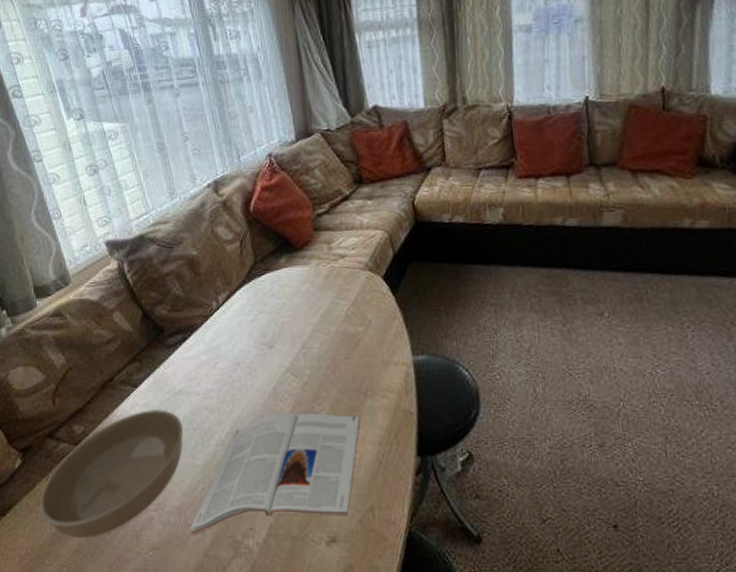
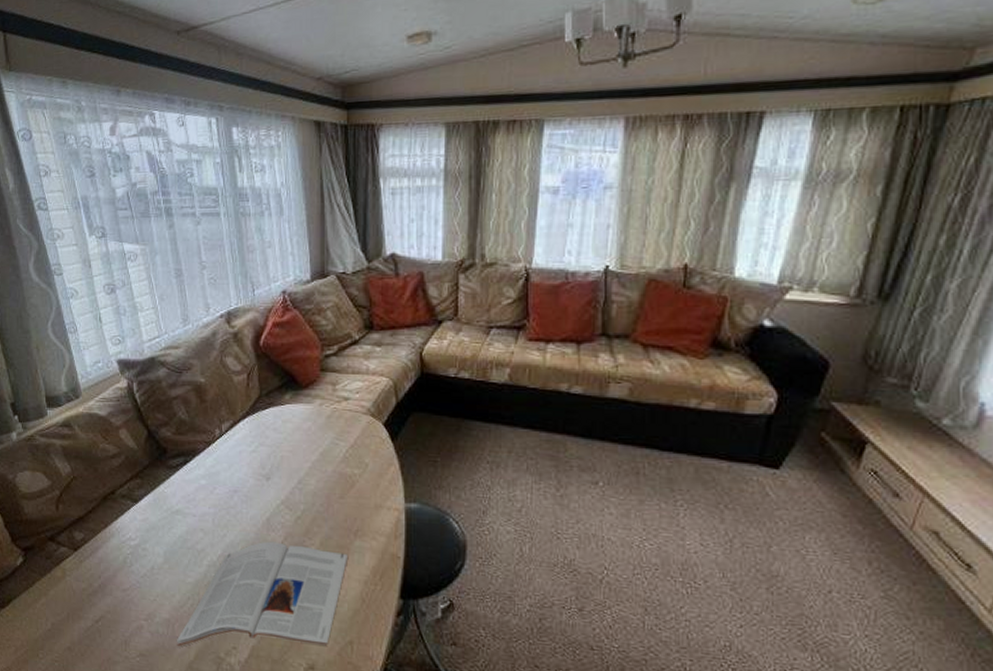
bowl: present [39,408,184,538] -> none [37,524,177,638]

